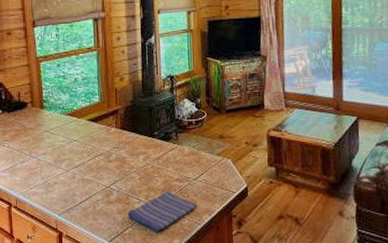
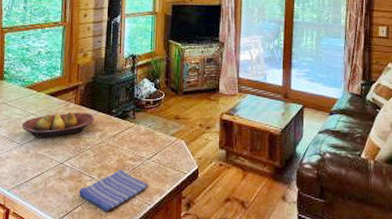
fruit bowl: none [65,136,137,164] -> present [21,111,95,139]

